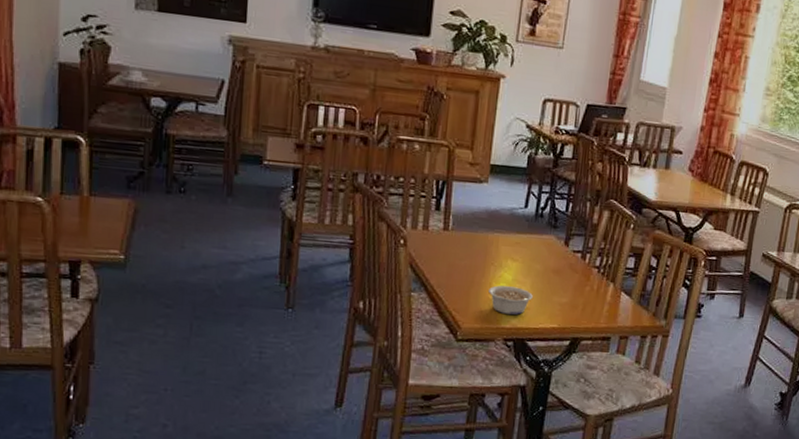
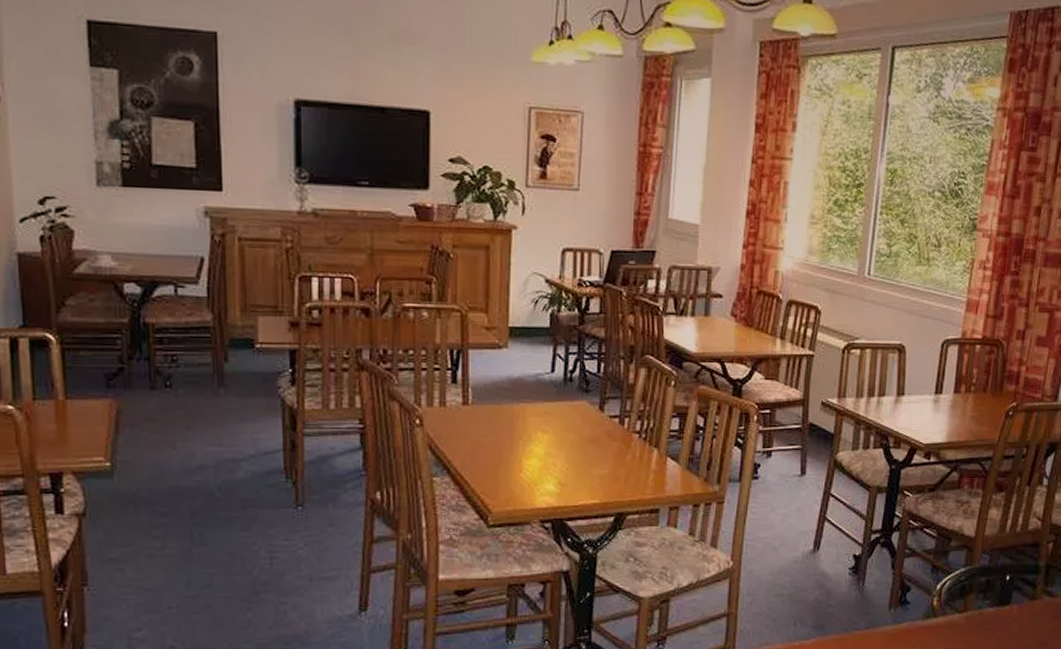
legume: present [488,285,533,315] -> none [519,462,569,492]

